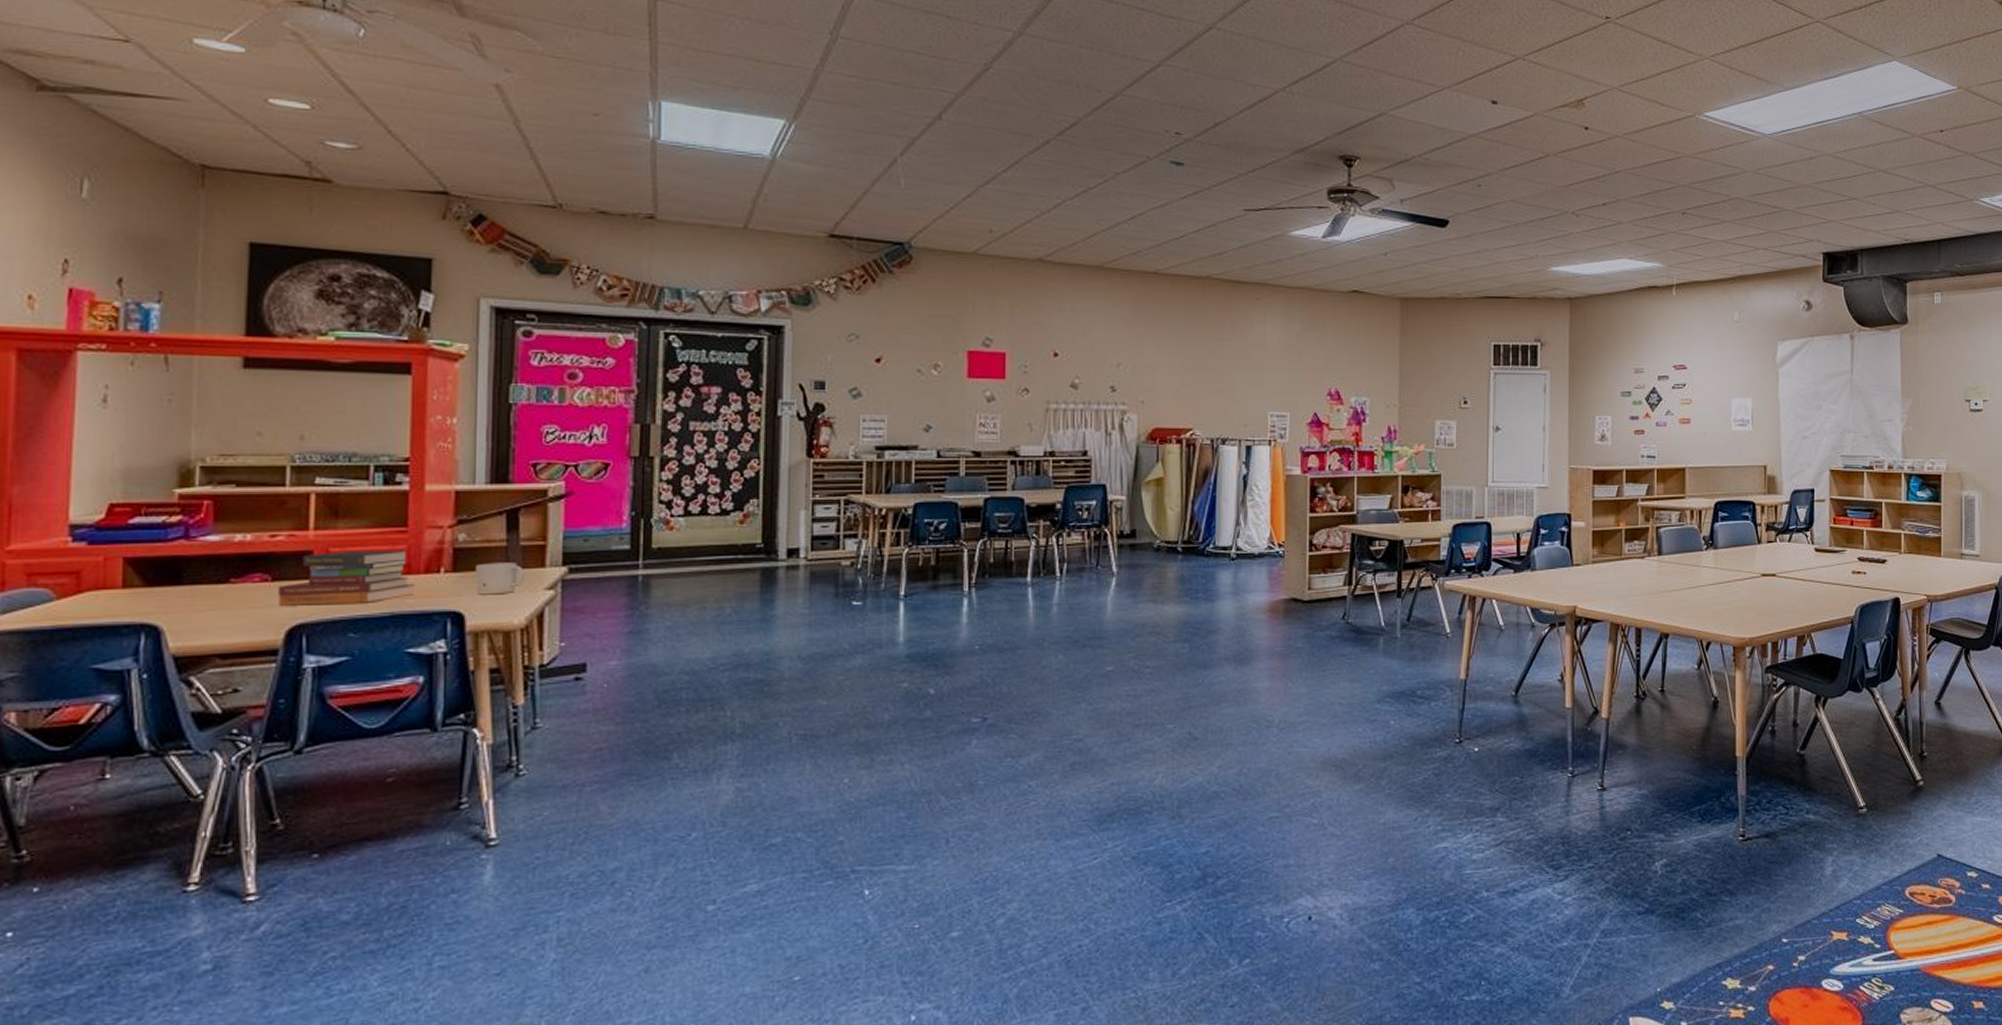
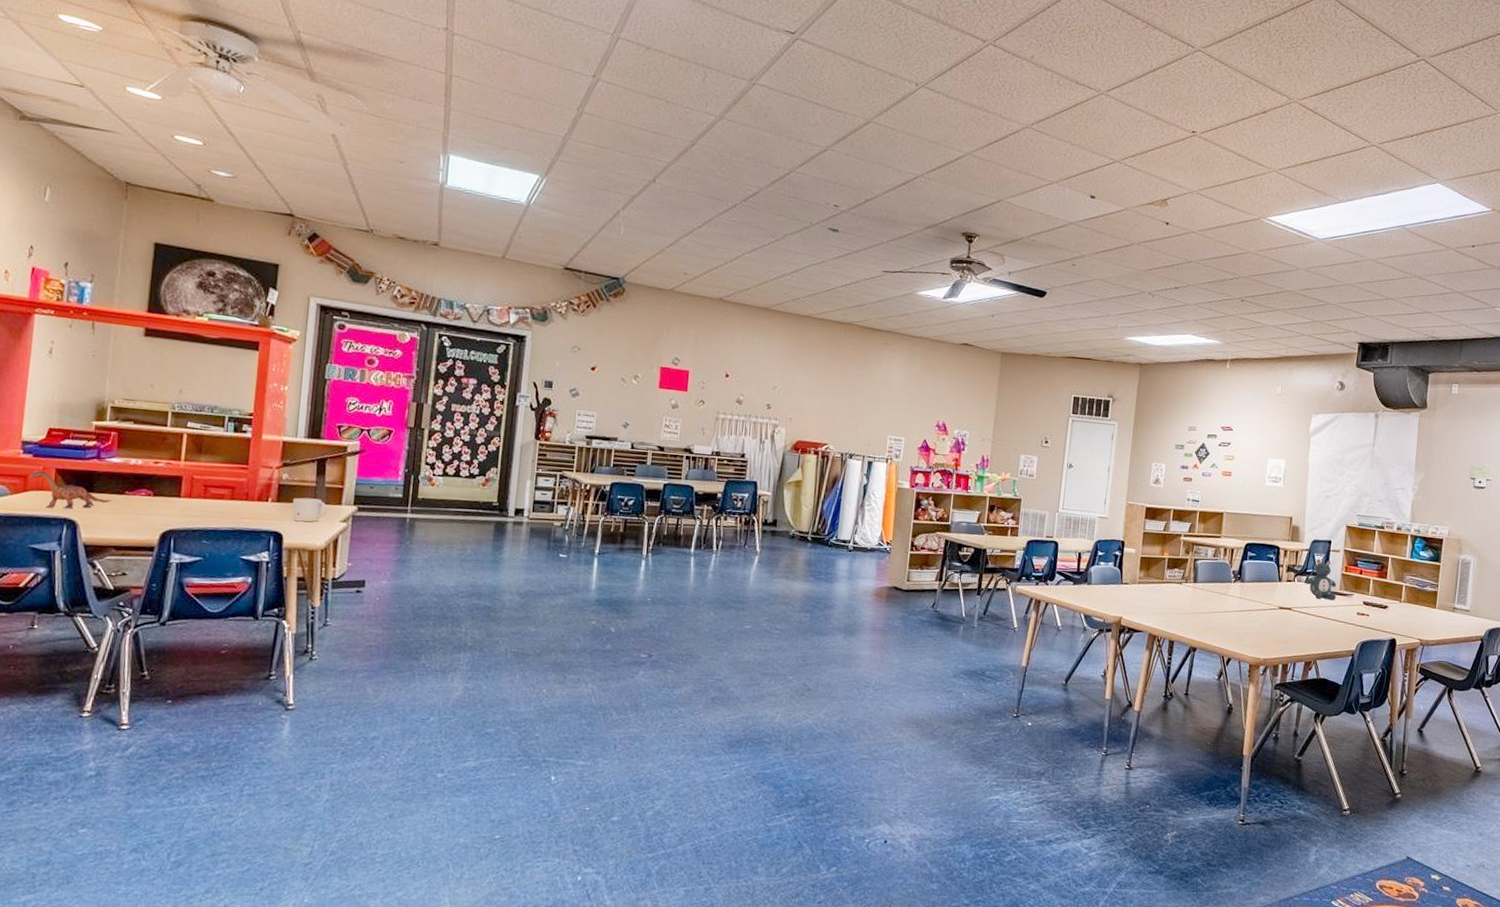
toy dinosaur: none [84,562,212,613] -> present [29,470,113,509]
books: present [278,550,414,606] -> none [156,478,250,519]
stuffed animal: none [1788,513,1827,560] -> present [1305,559,1337,600]

